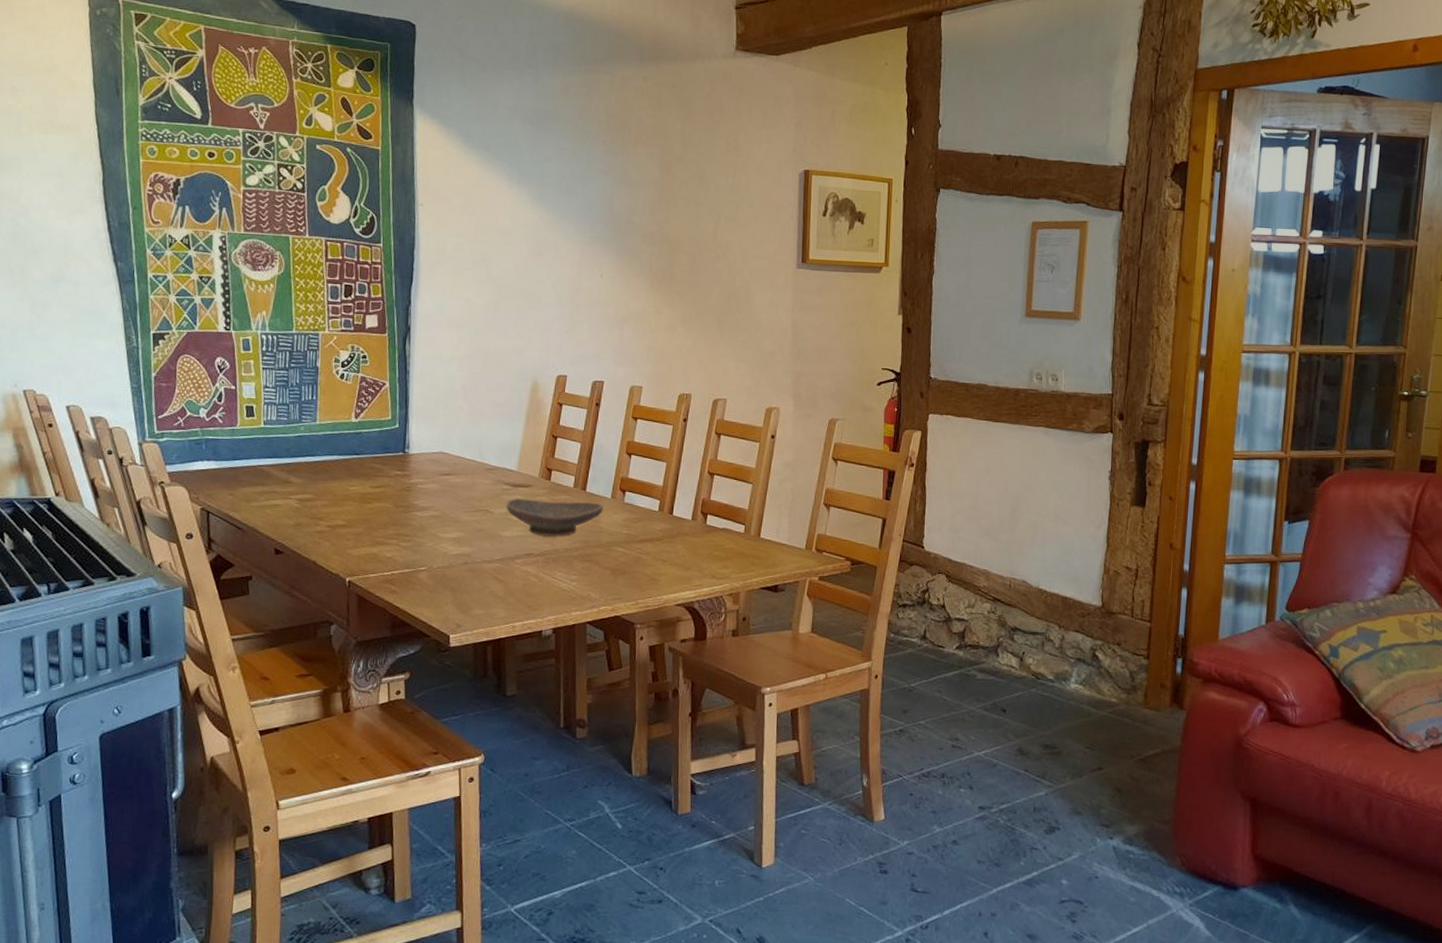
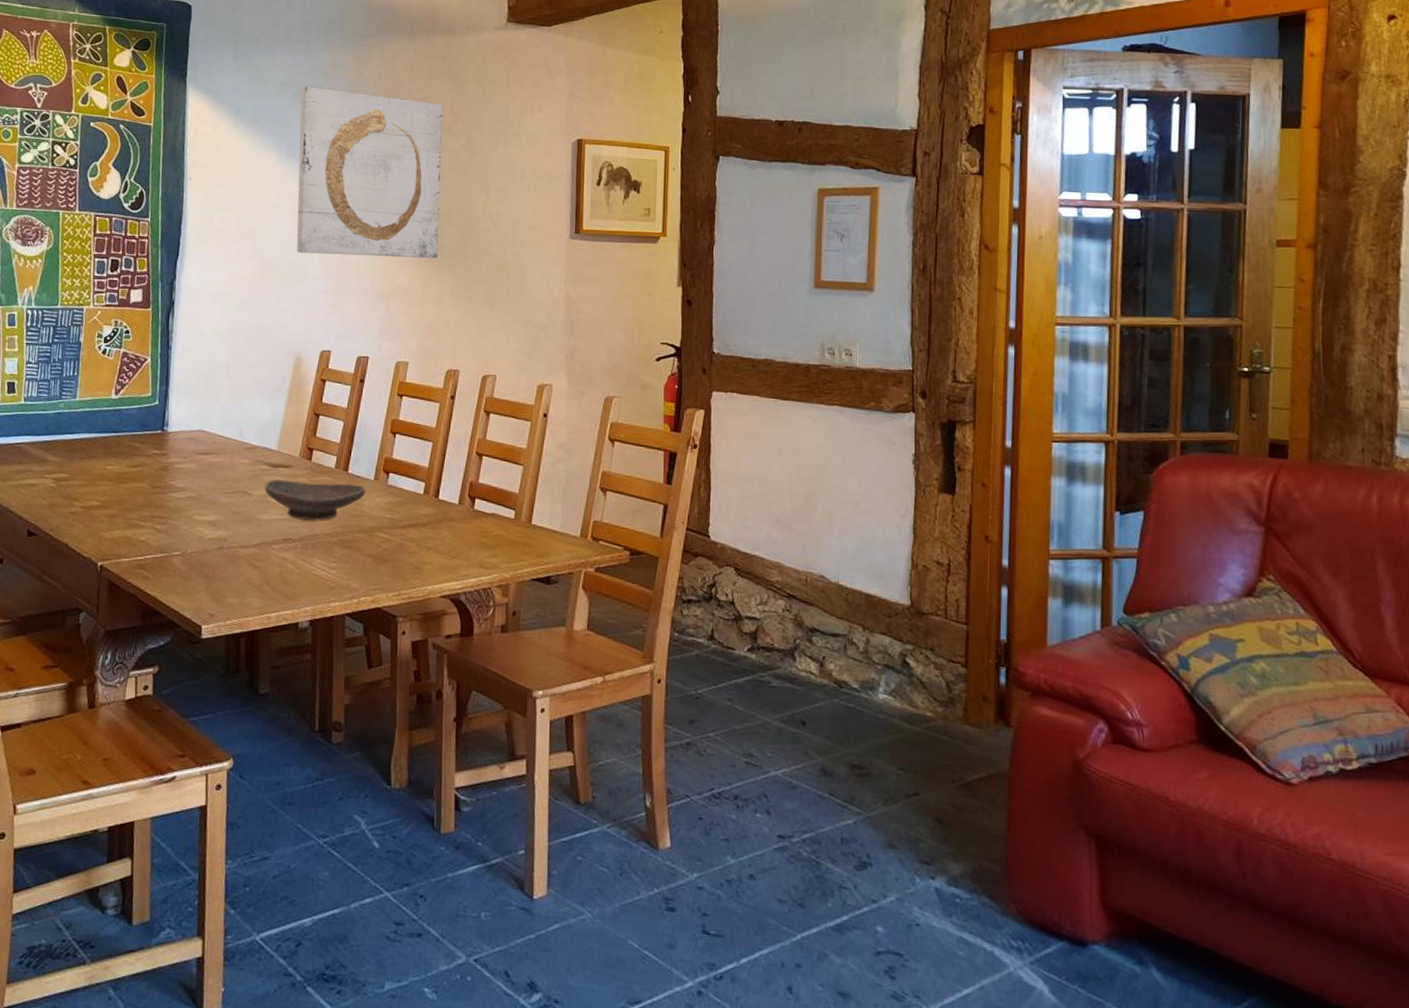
wall art: none [530,112,673,286] -> present [296,87,443,258]

